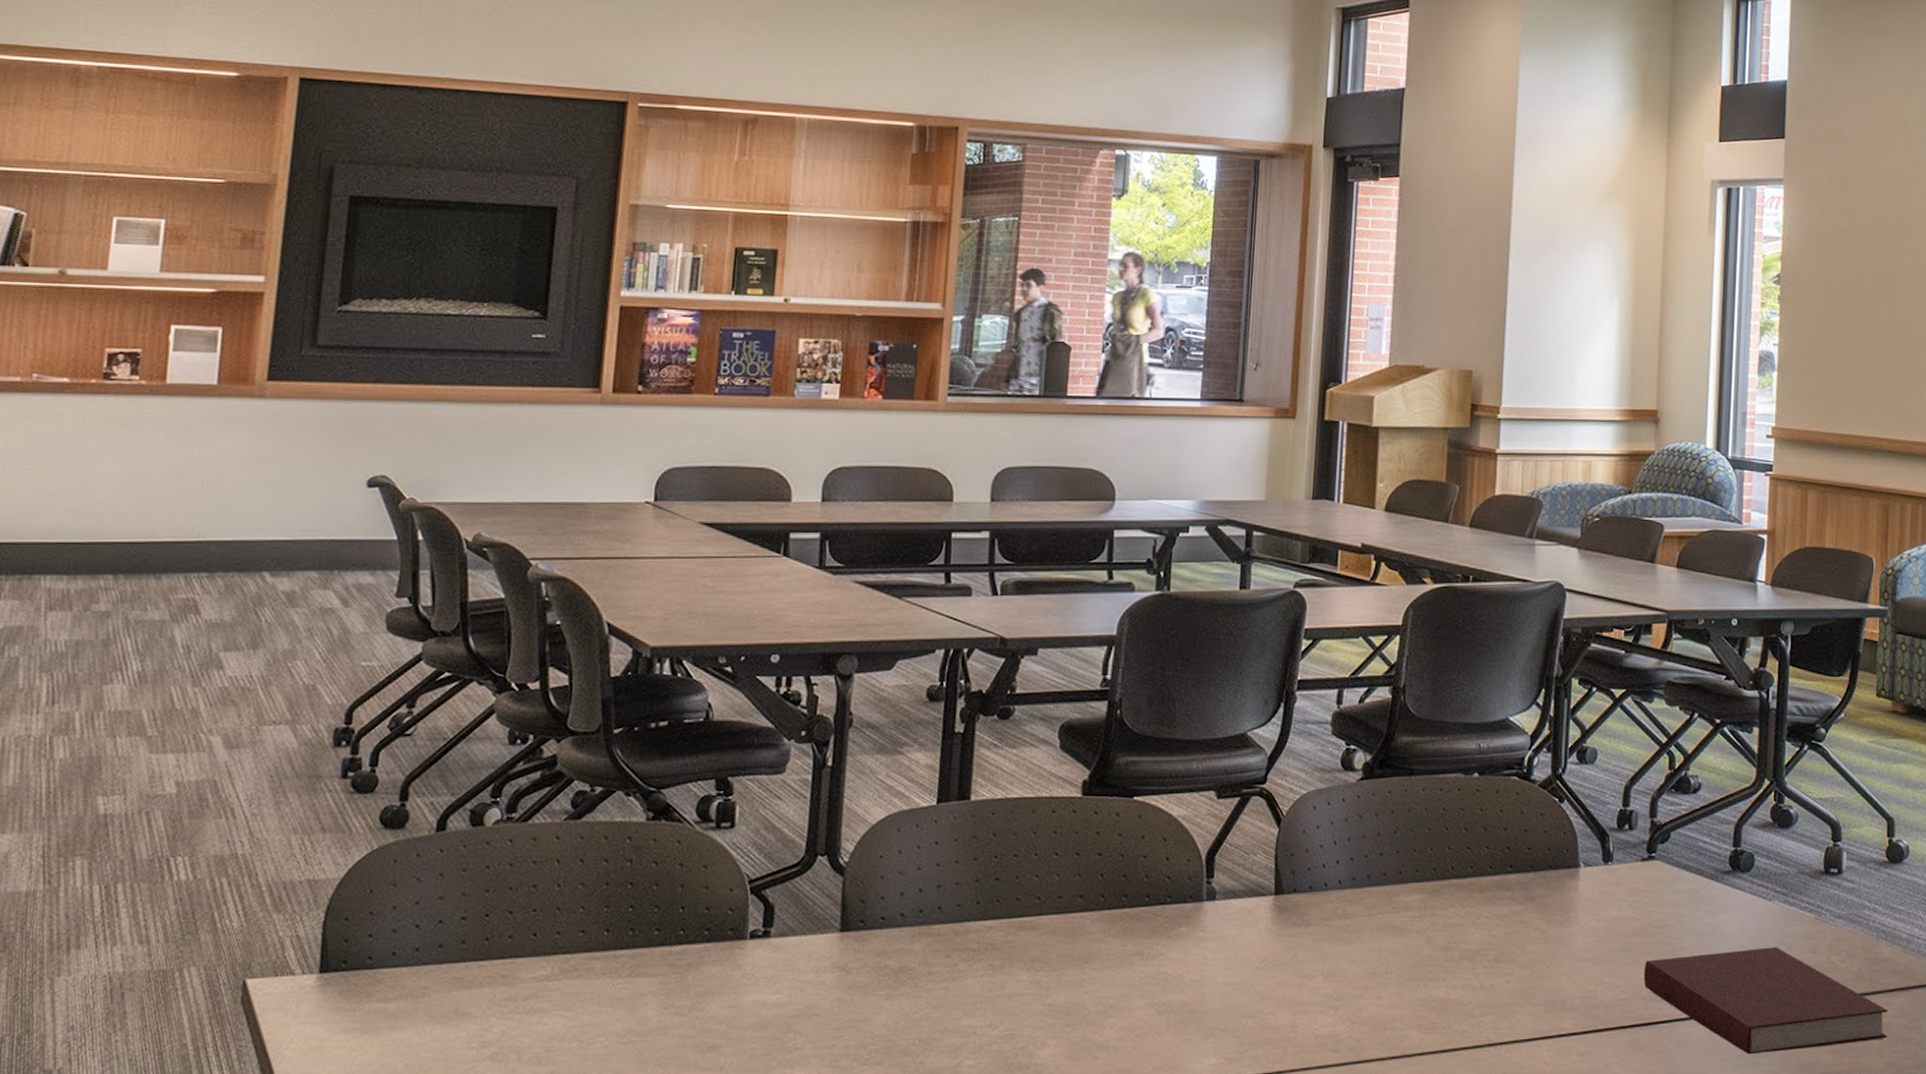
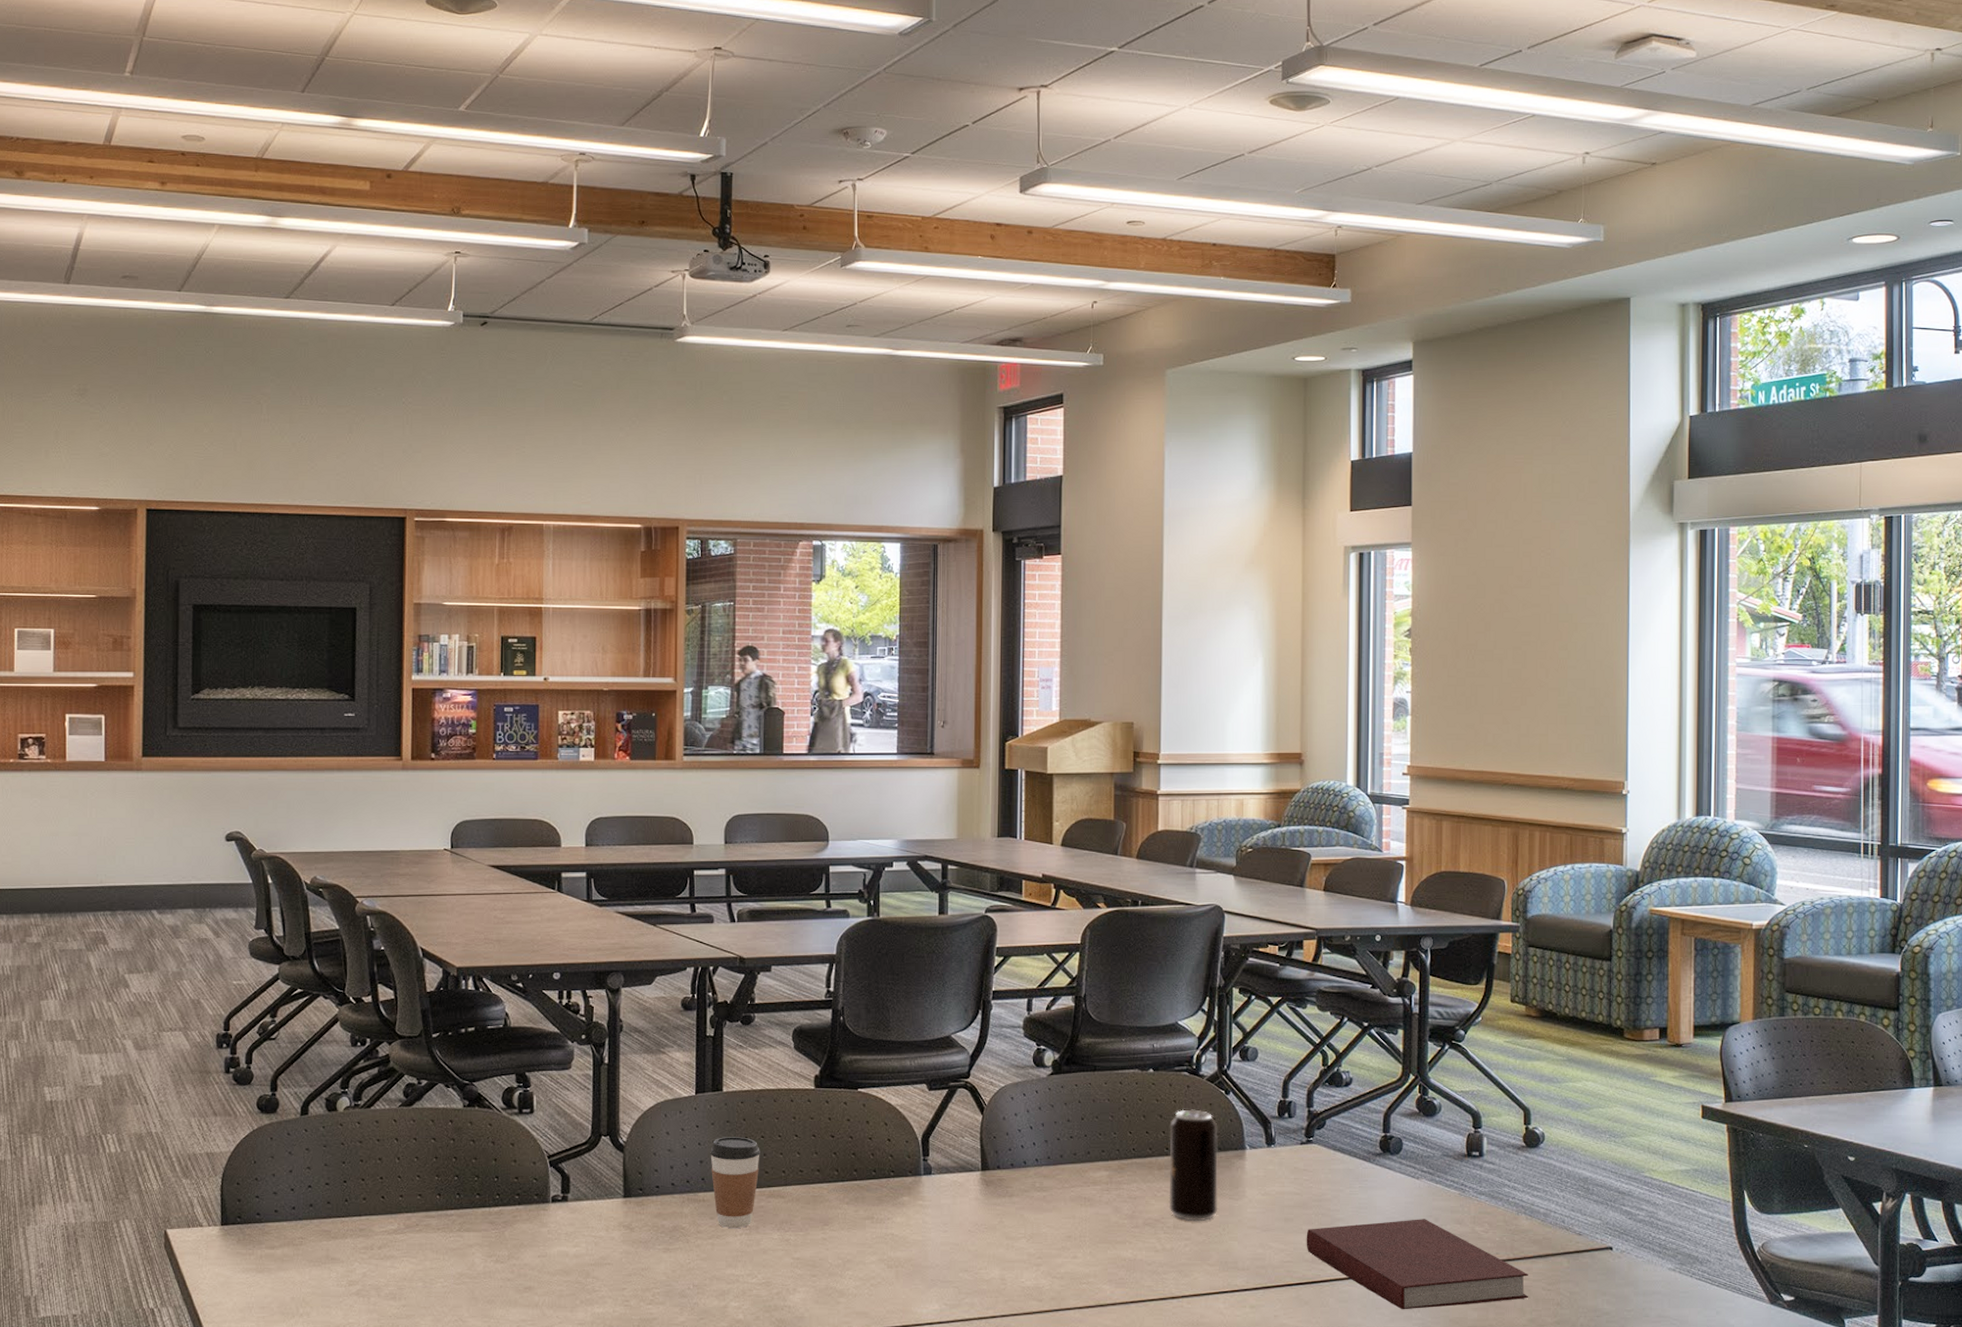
coffee cup: none [950,856,1012,969] -> present [710,1137,760,1229]
beverage can: none [1489,820,1549,952] -> present [1169,1109,1218,1221]

